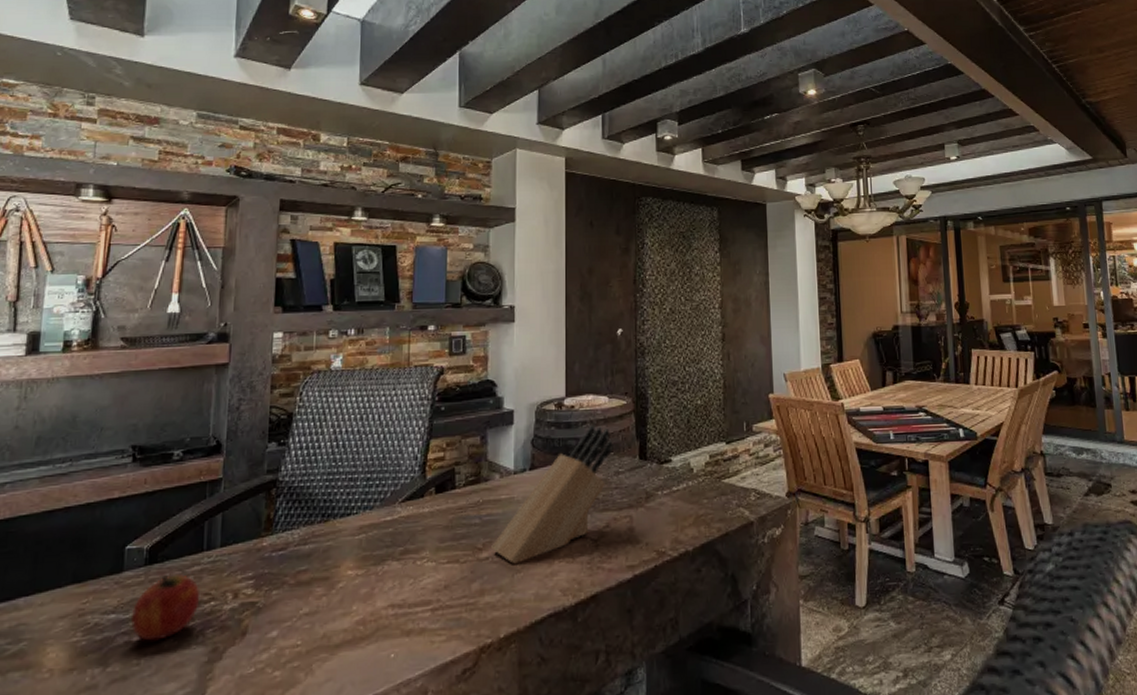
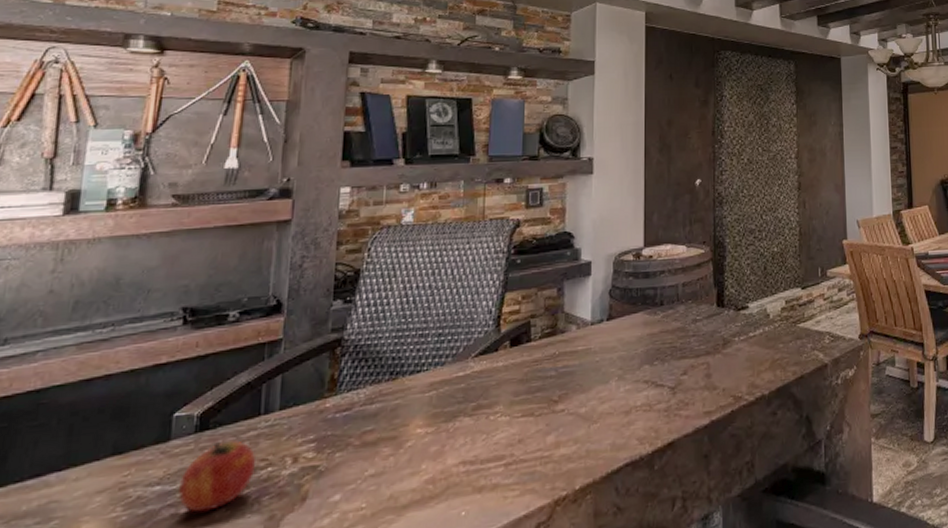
knife block: present [491,425,613,564] -> none [567,274,691,415]

